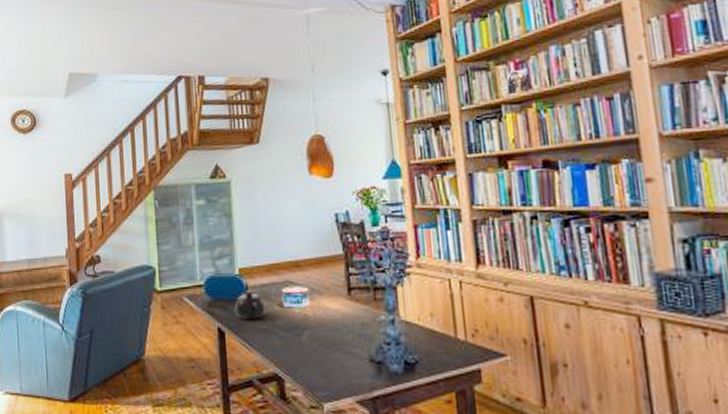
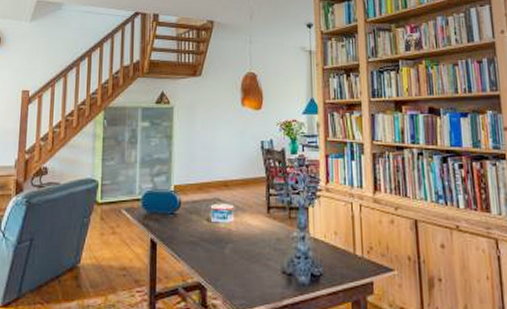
teapot: present [234,291,266,320] -> none [167,206,195,233]

